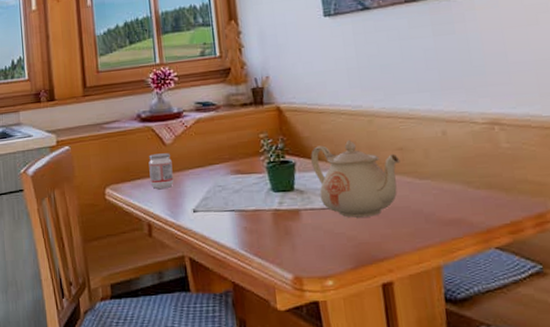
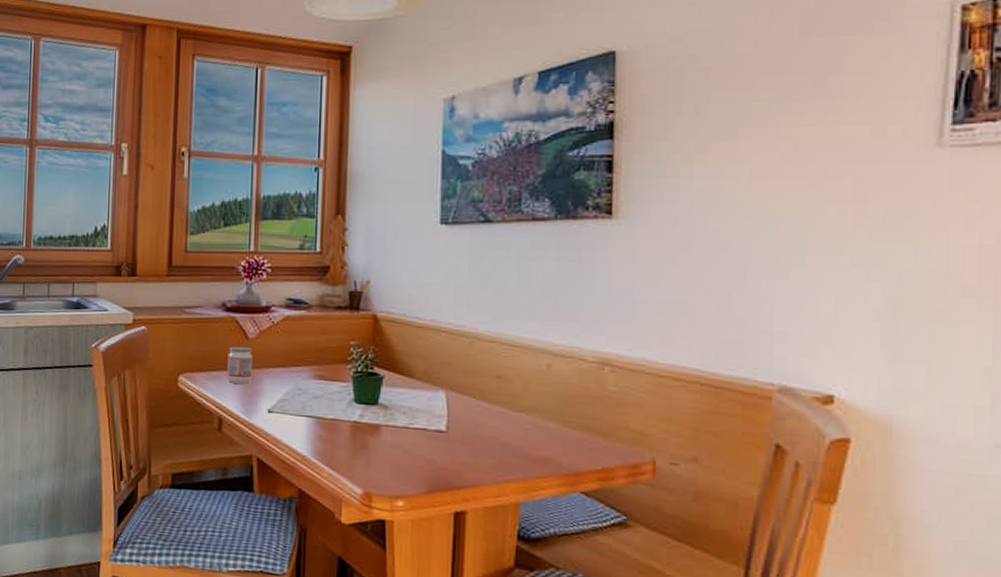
teapot: present [311,139,400,218] -> none [401,359,496,443]

